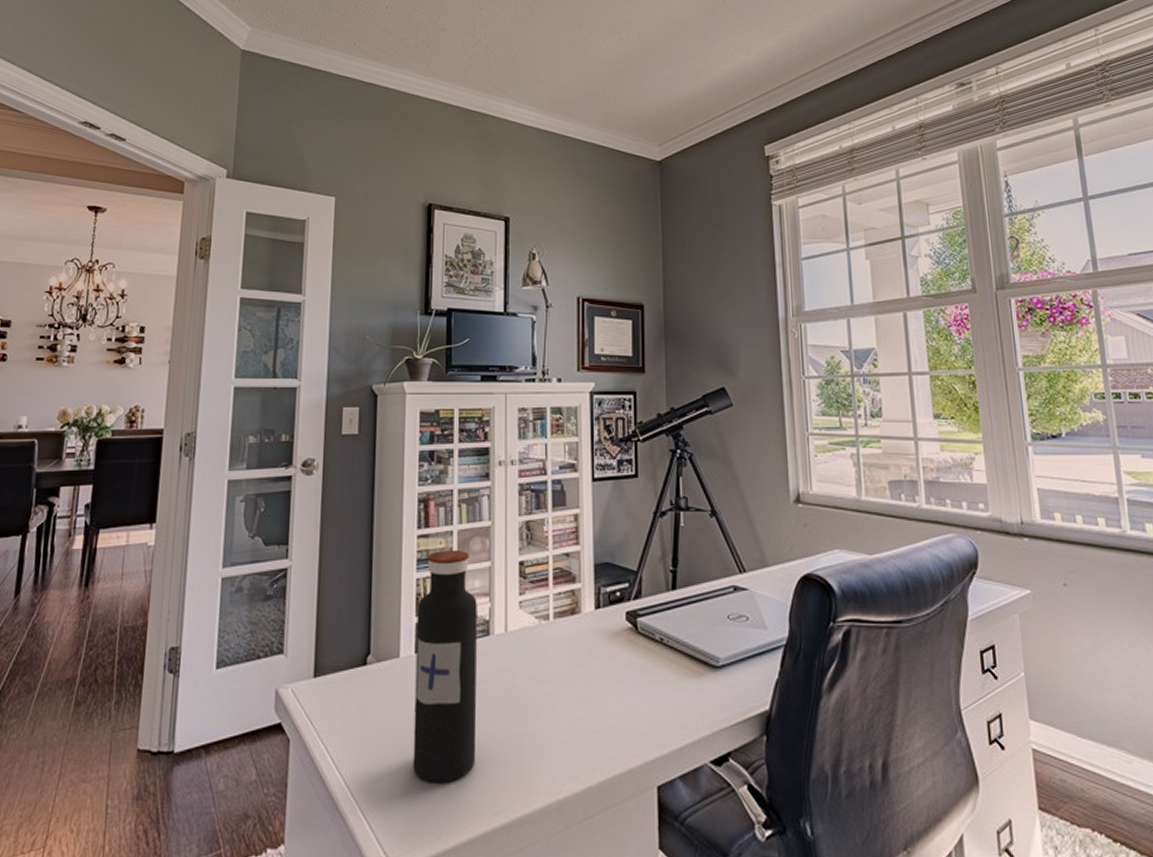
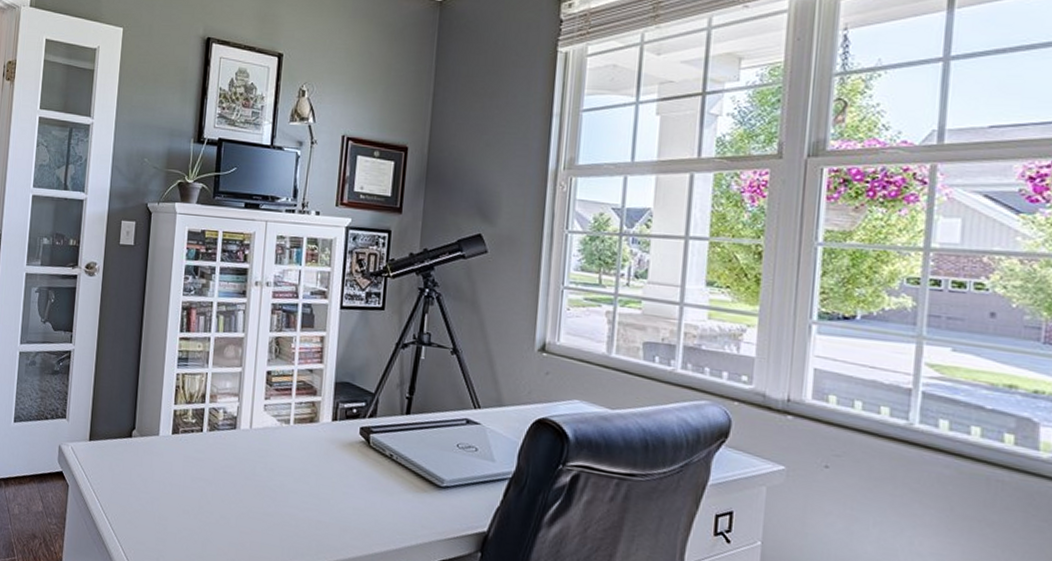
water bottle: present [413,549,477,782] -> none [165,352,228,540]

